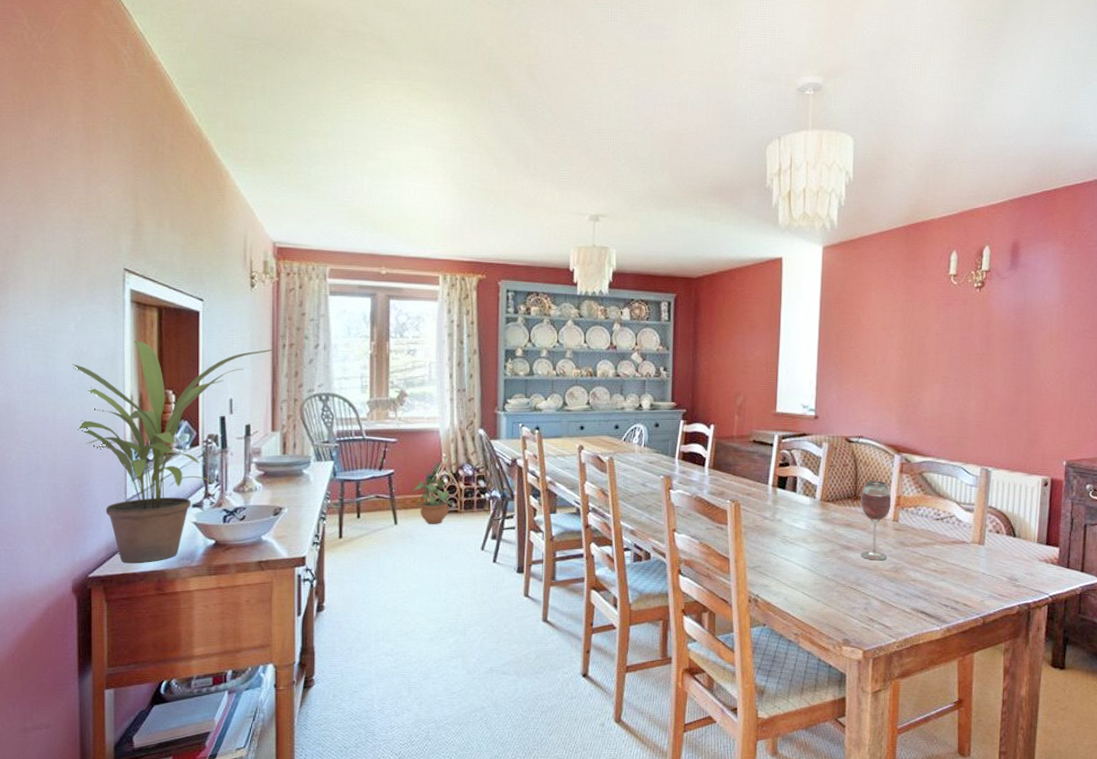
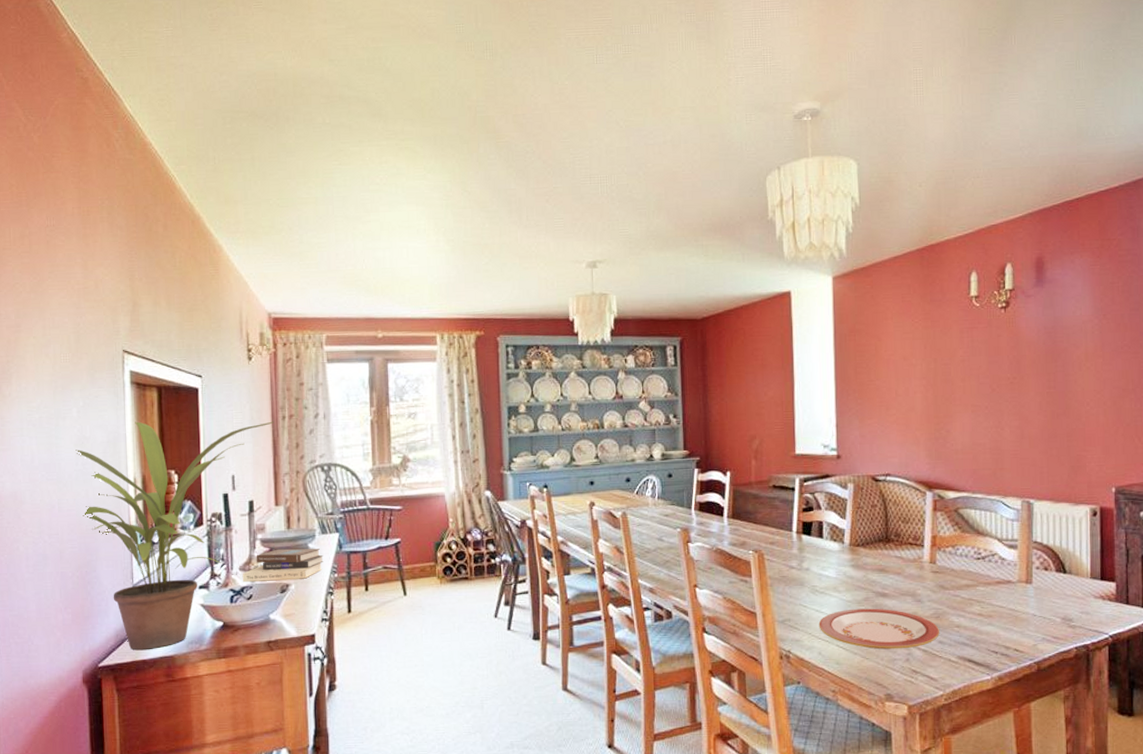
books: none [236,473,317,504] -> present [242,548,324,583]
potted plant: present [412,474,451,524] -> none [420,540,460,593]
plate: none [786,559,897,599] -> present [818,608,939,650]
wineglass: present [860,480,892,561] -> none [893,520,927,607]

